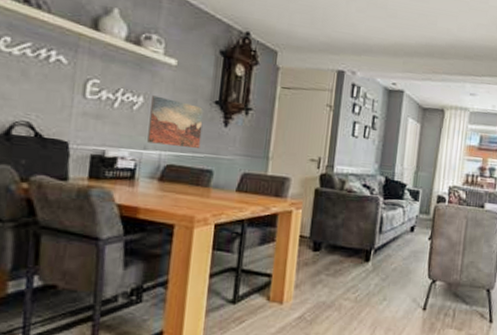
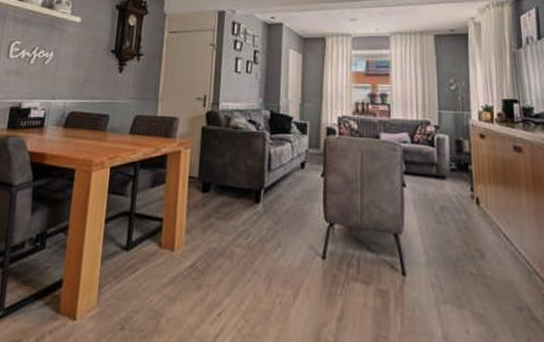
wall art: present [147,95,204,148] -> none [55,50,103,95]

